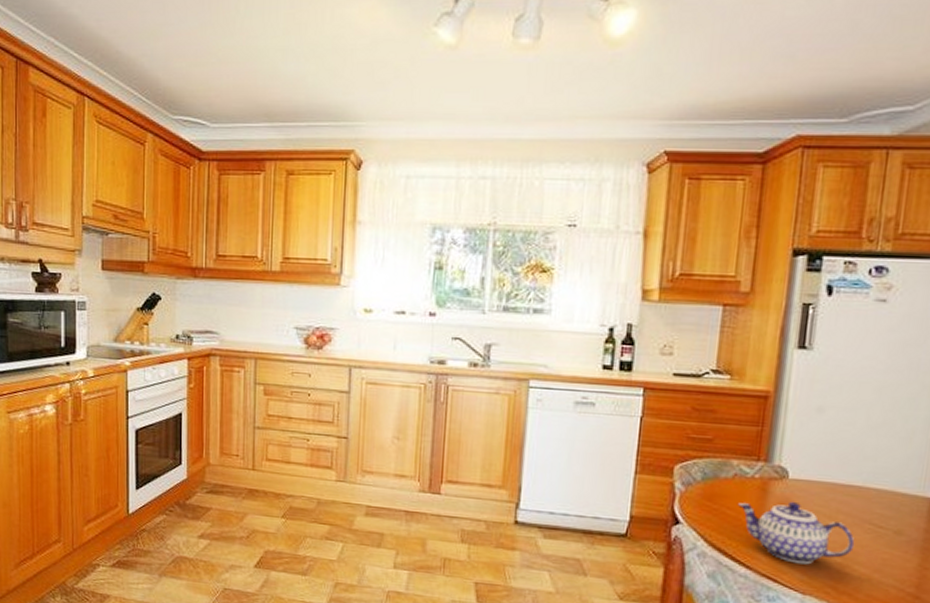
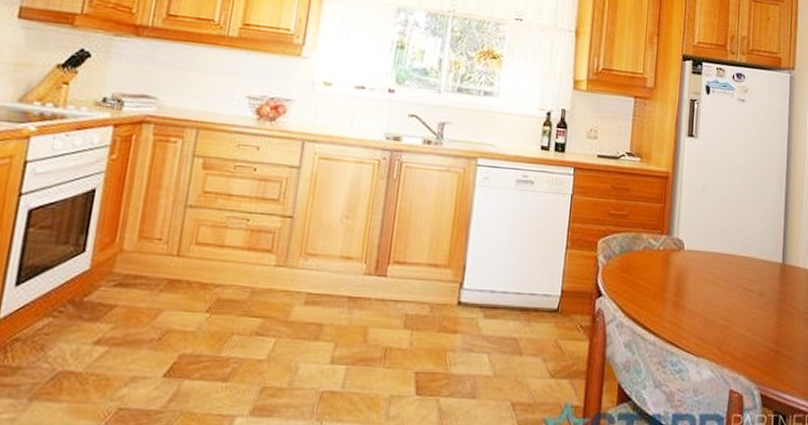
teapot: present [738,501,855,565] -> none [648,270,733,329]

